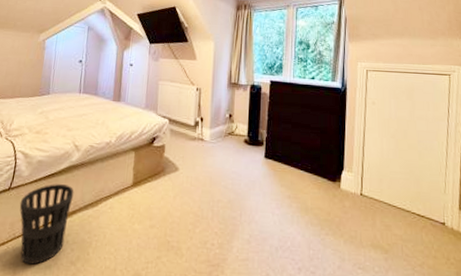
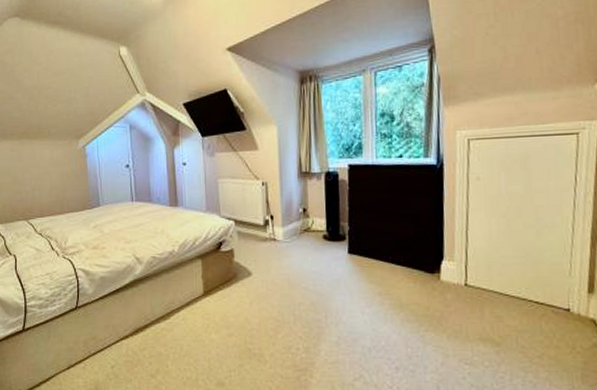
wastebasket: present [19,184,74,265] -> none [89,299,143,380]

